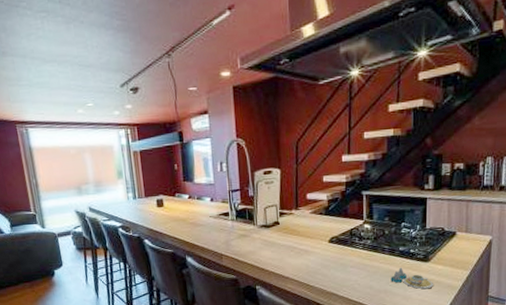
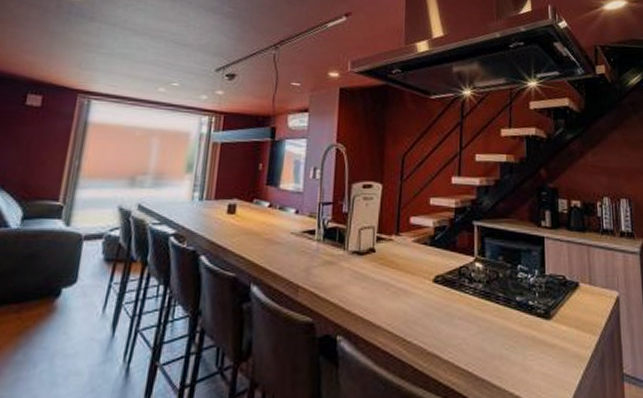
salt and pepper shaker set: present [391,267,433,289] -> none [506,323,558,357]

